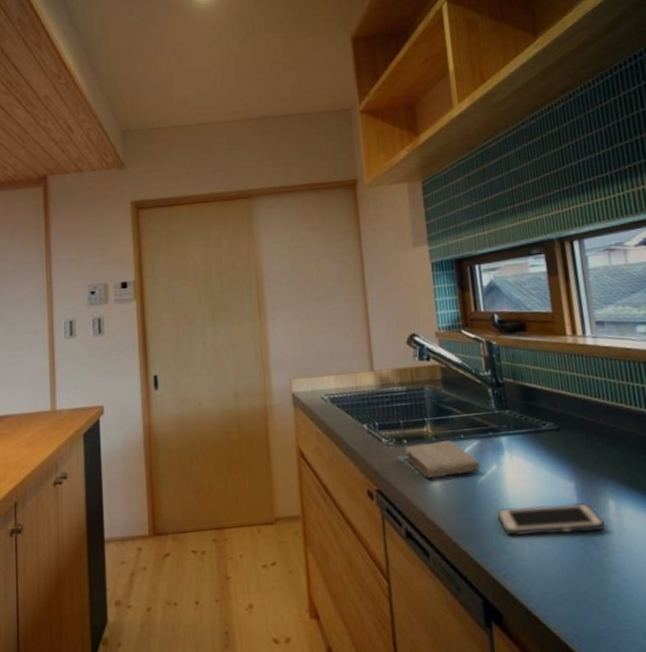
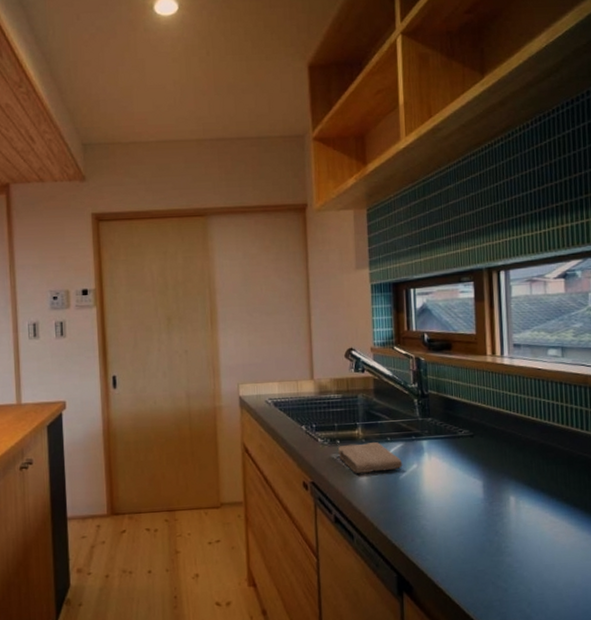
cell phone: present [497,503,606,537] -> none [415,497,506,524]

